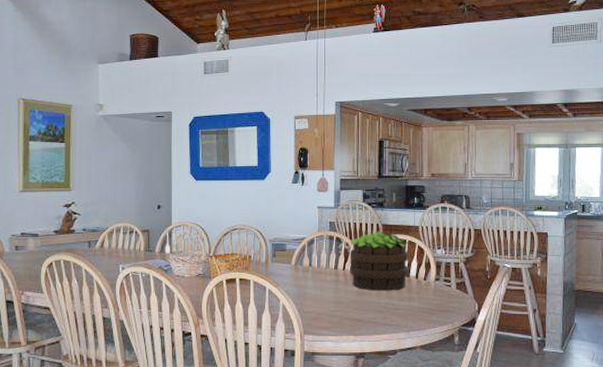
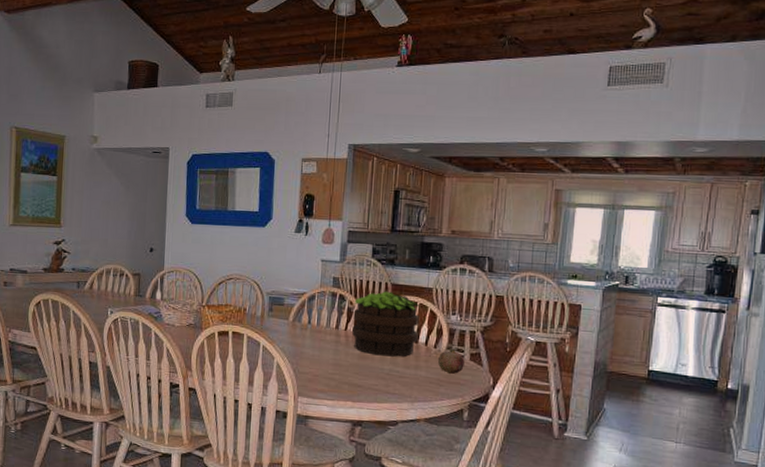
fruit: none [428,279,452,302] -> present [437,348,465,374]

